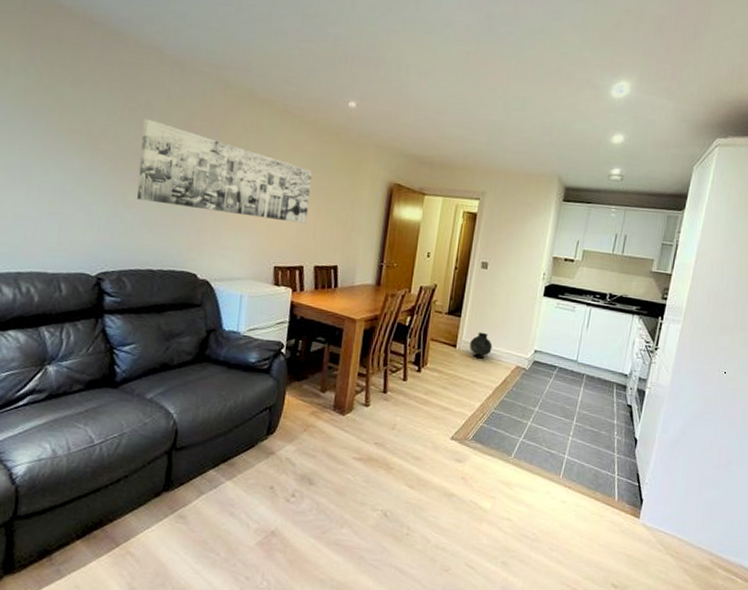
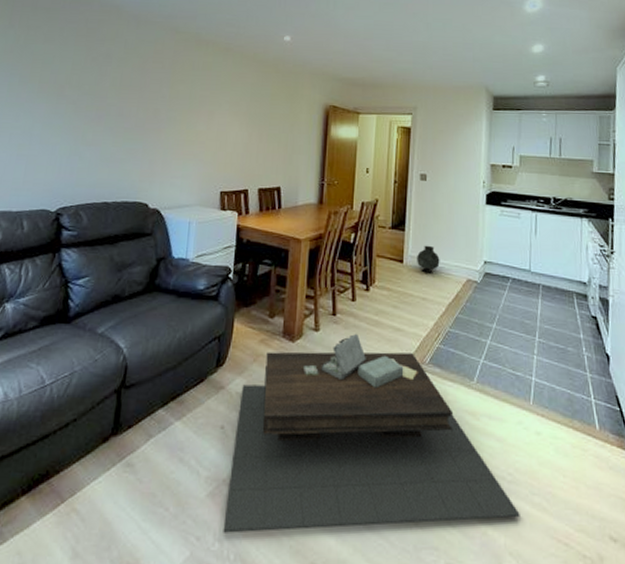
wall art: present [136,118,313,224] -> none [95,65,254,149]
coffee table: none [270,411,538,575] -> present [223,334,520,533]

